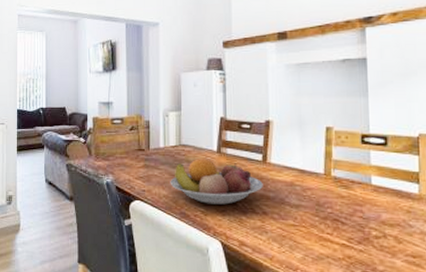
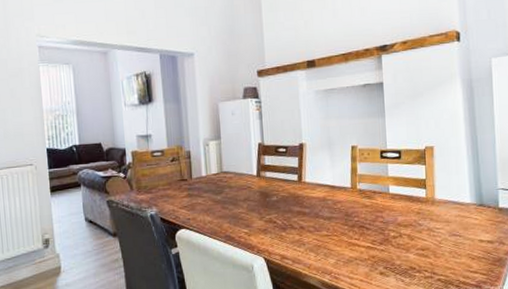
fruit bowl: present [170,159,263,205] -> none [214,183,300,225]

